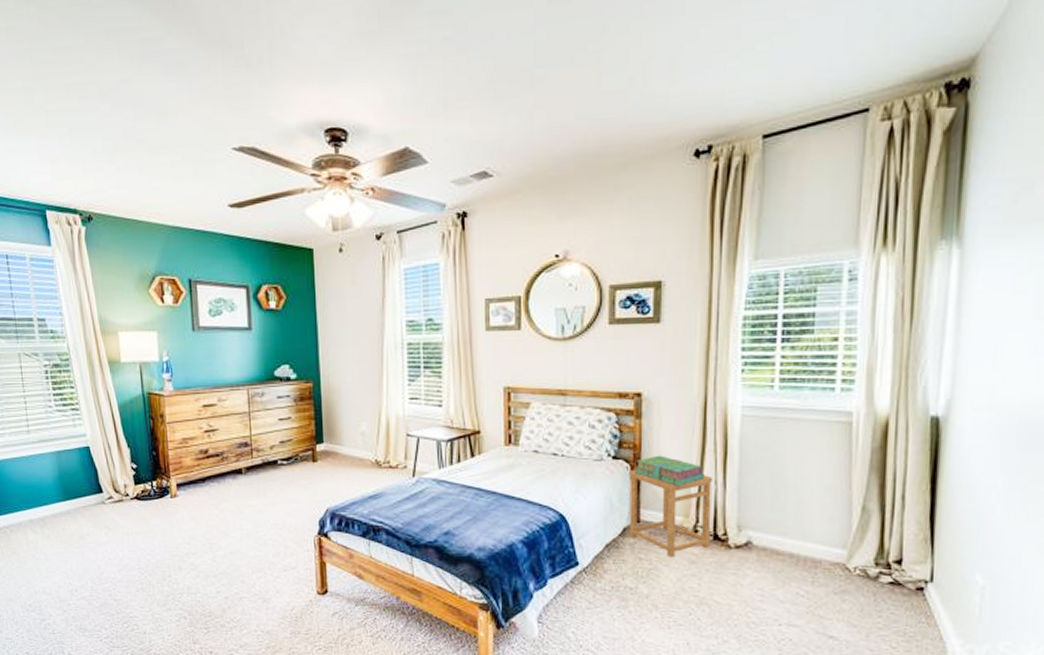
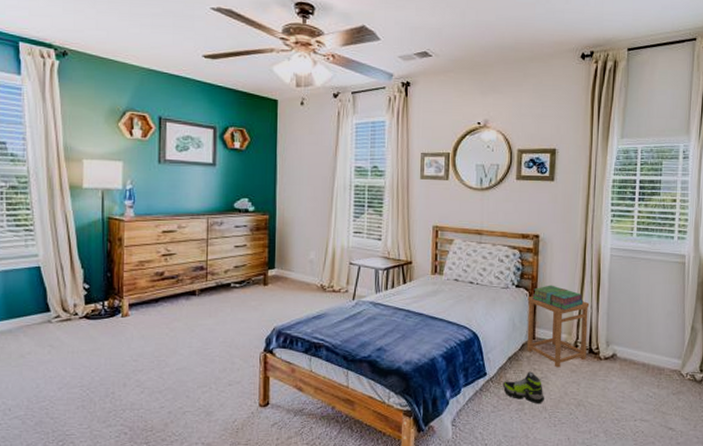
shoe: none [599,561,654,601] -> present [502,371,544,404]

